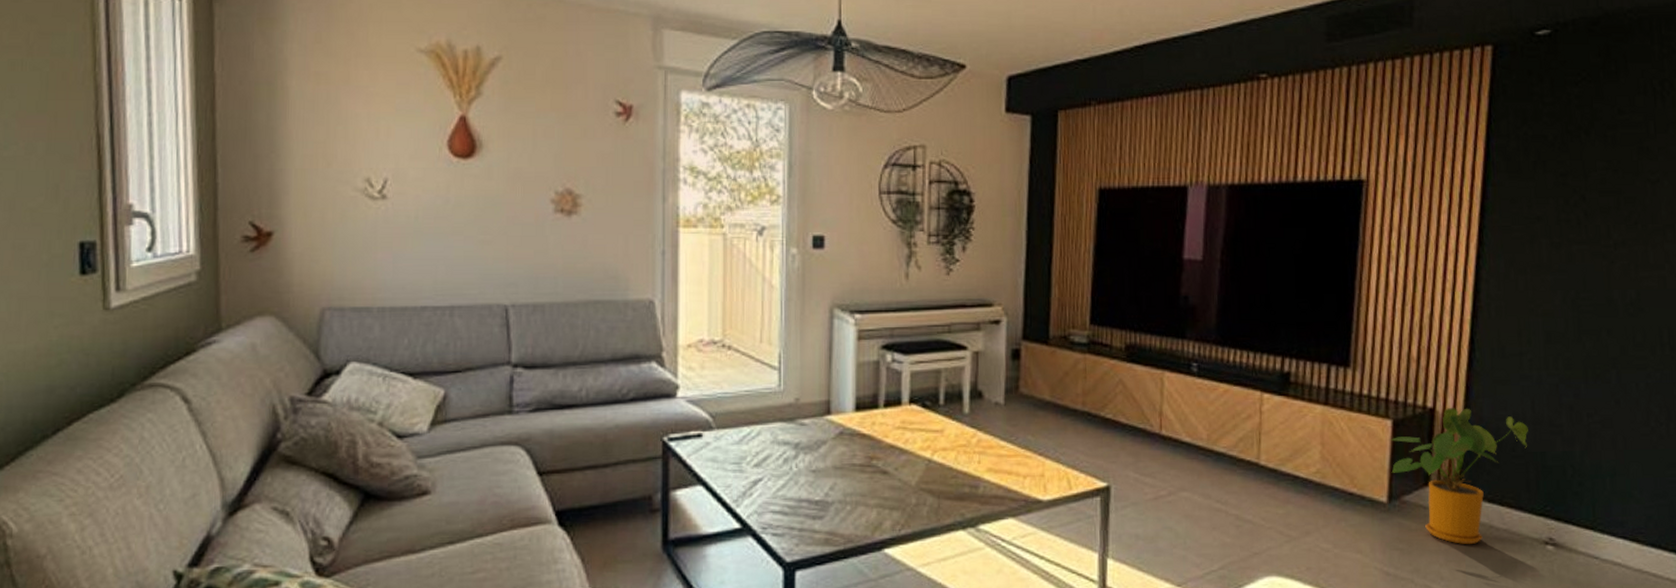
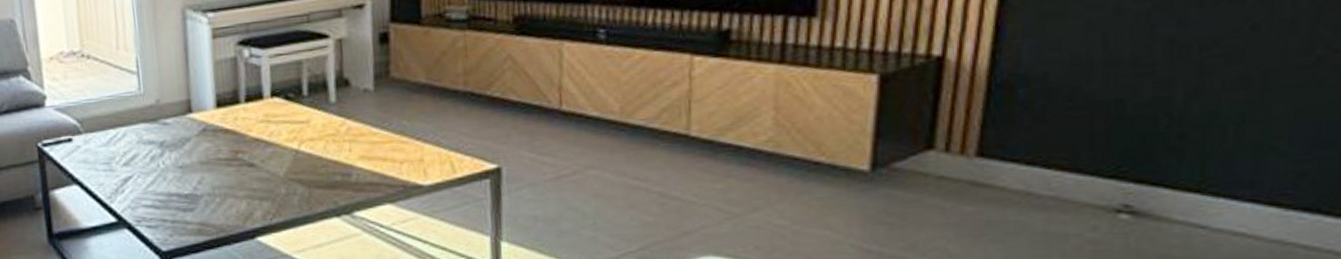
house plant: present [1390,408,1528,544] -> none [875,52,1096,216]

